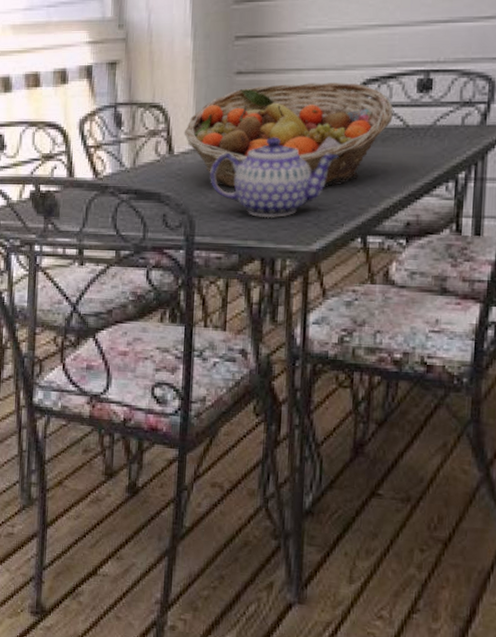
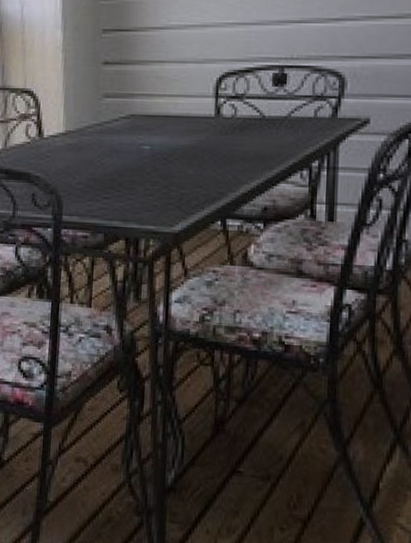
fruit basket: present [184,83,393,188] -> none [53,74,251,172]
teapot: present [210,137,338,218] -> none [77,123,199,200]

